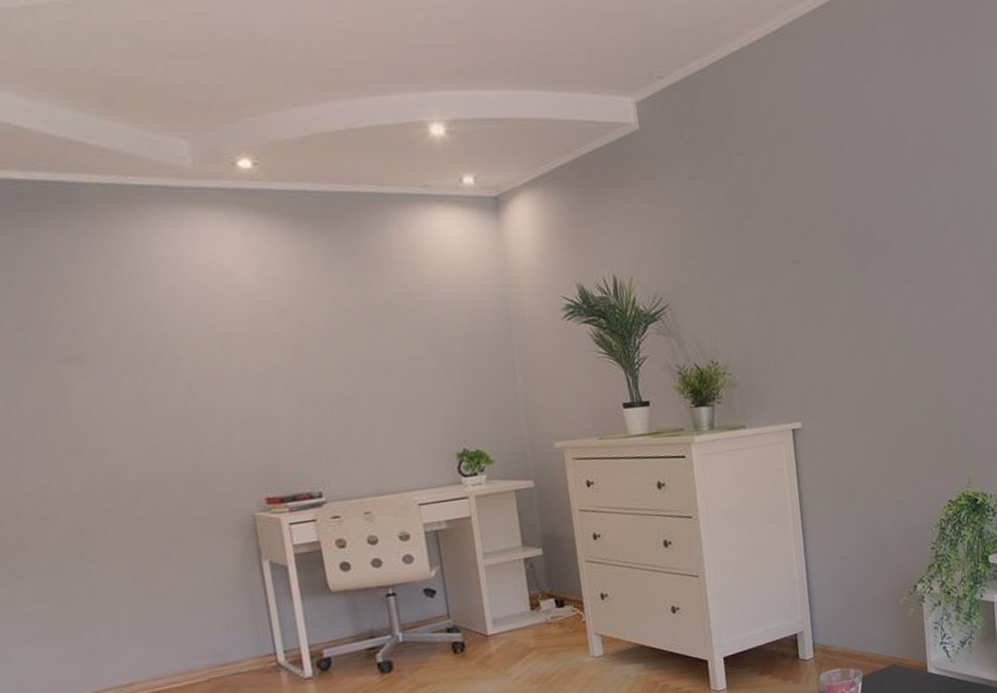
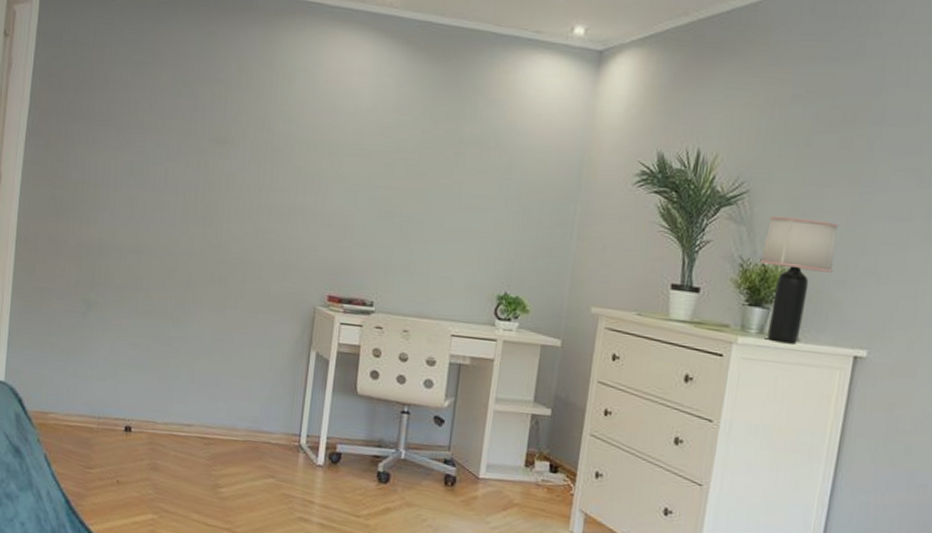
table lamp: none [692,319,757,434] -> present [759,215,839,345]

